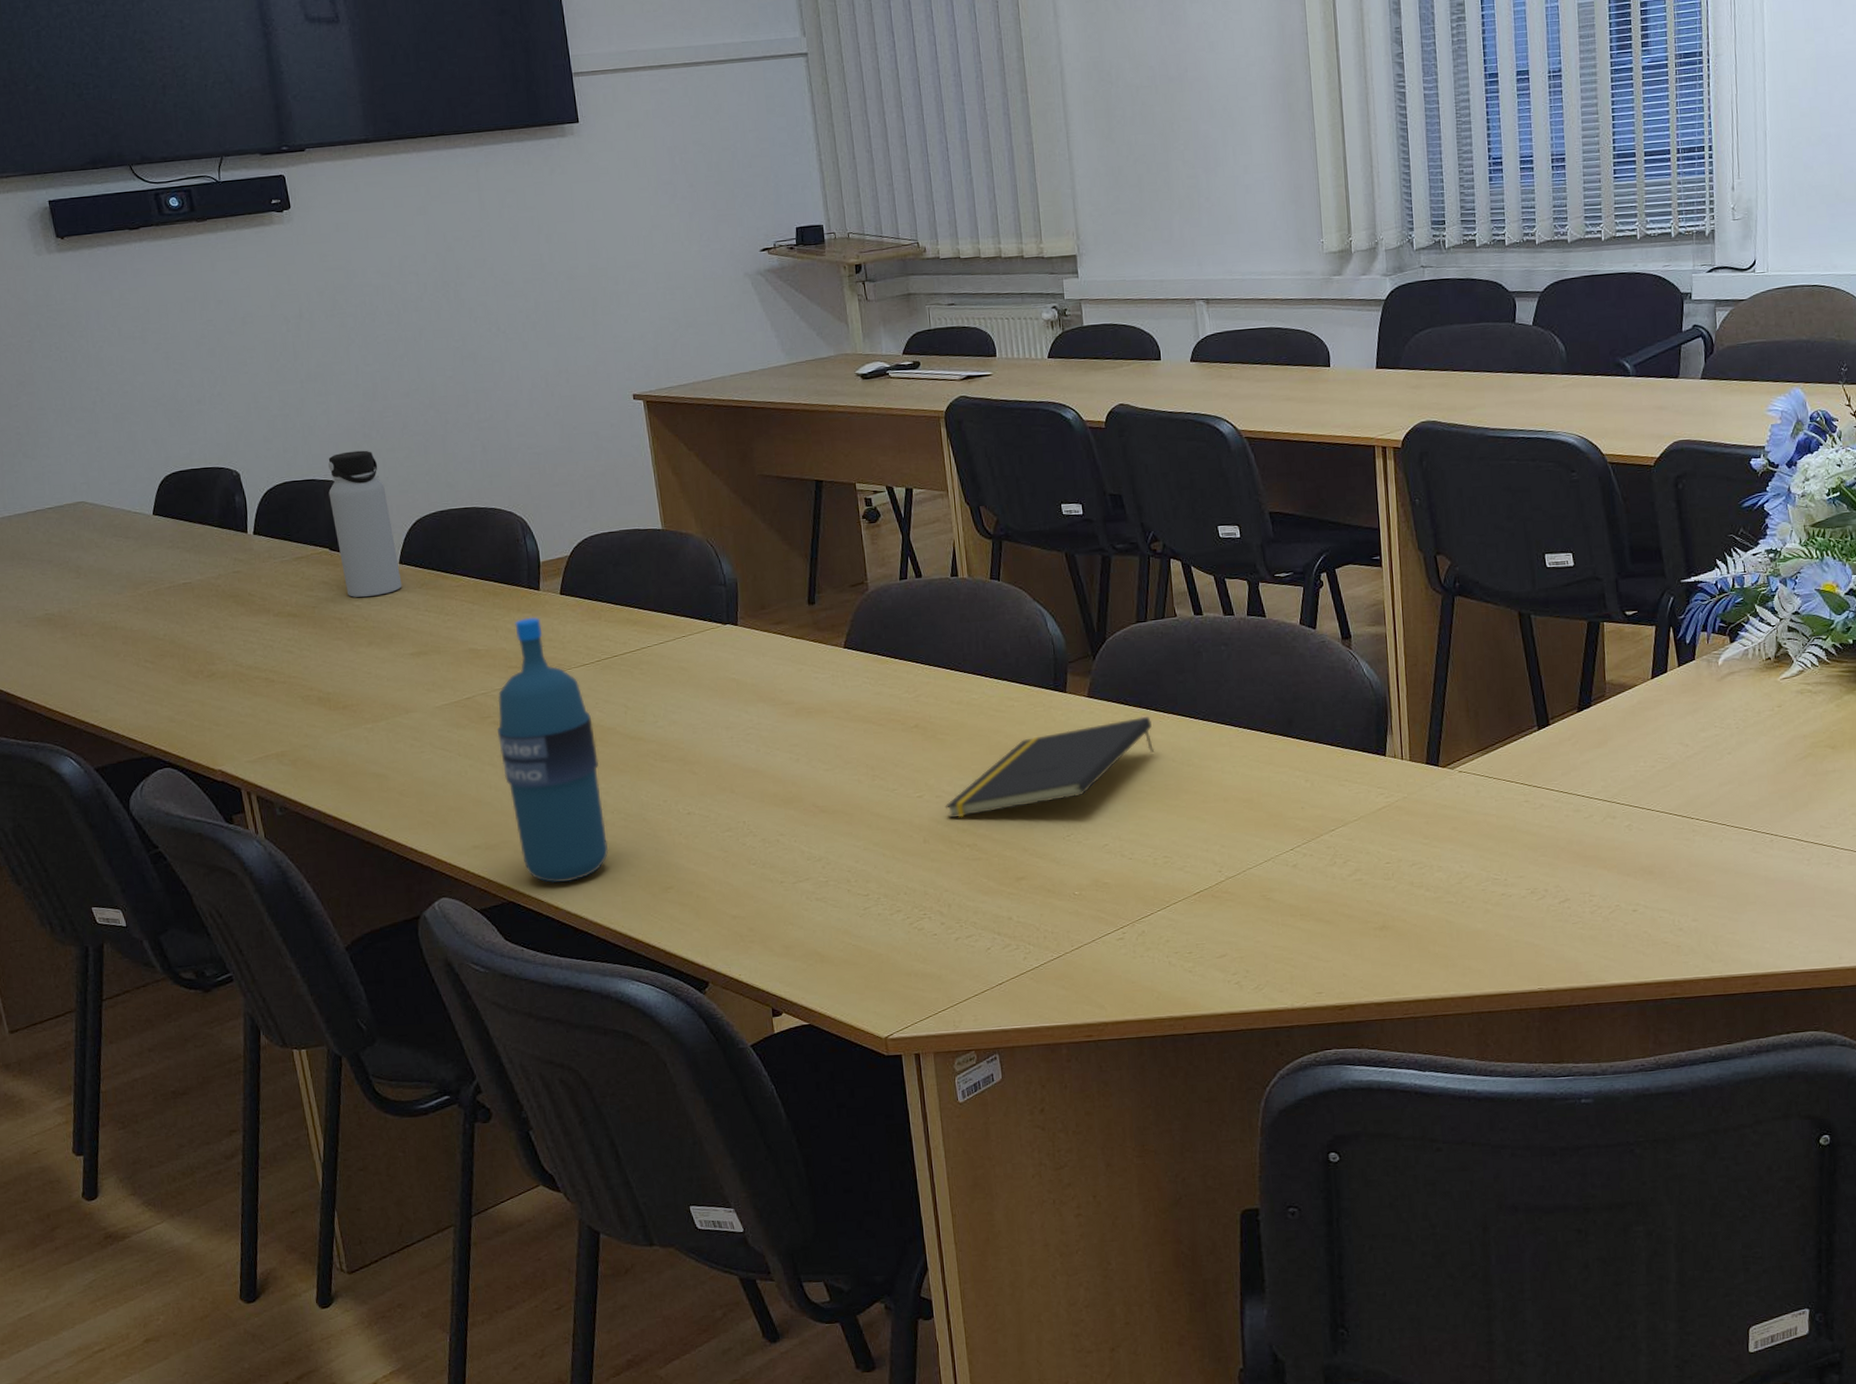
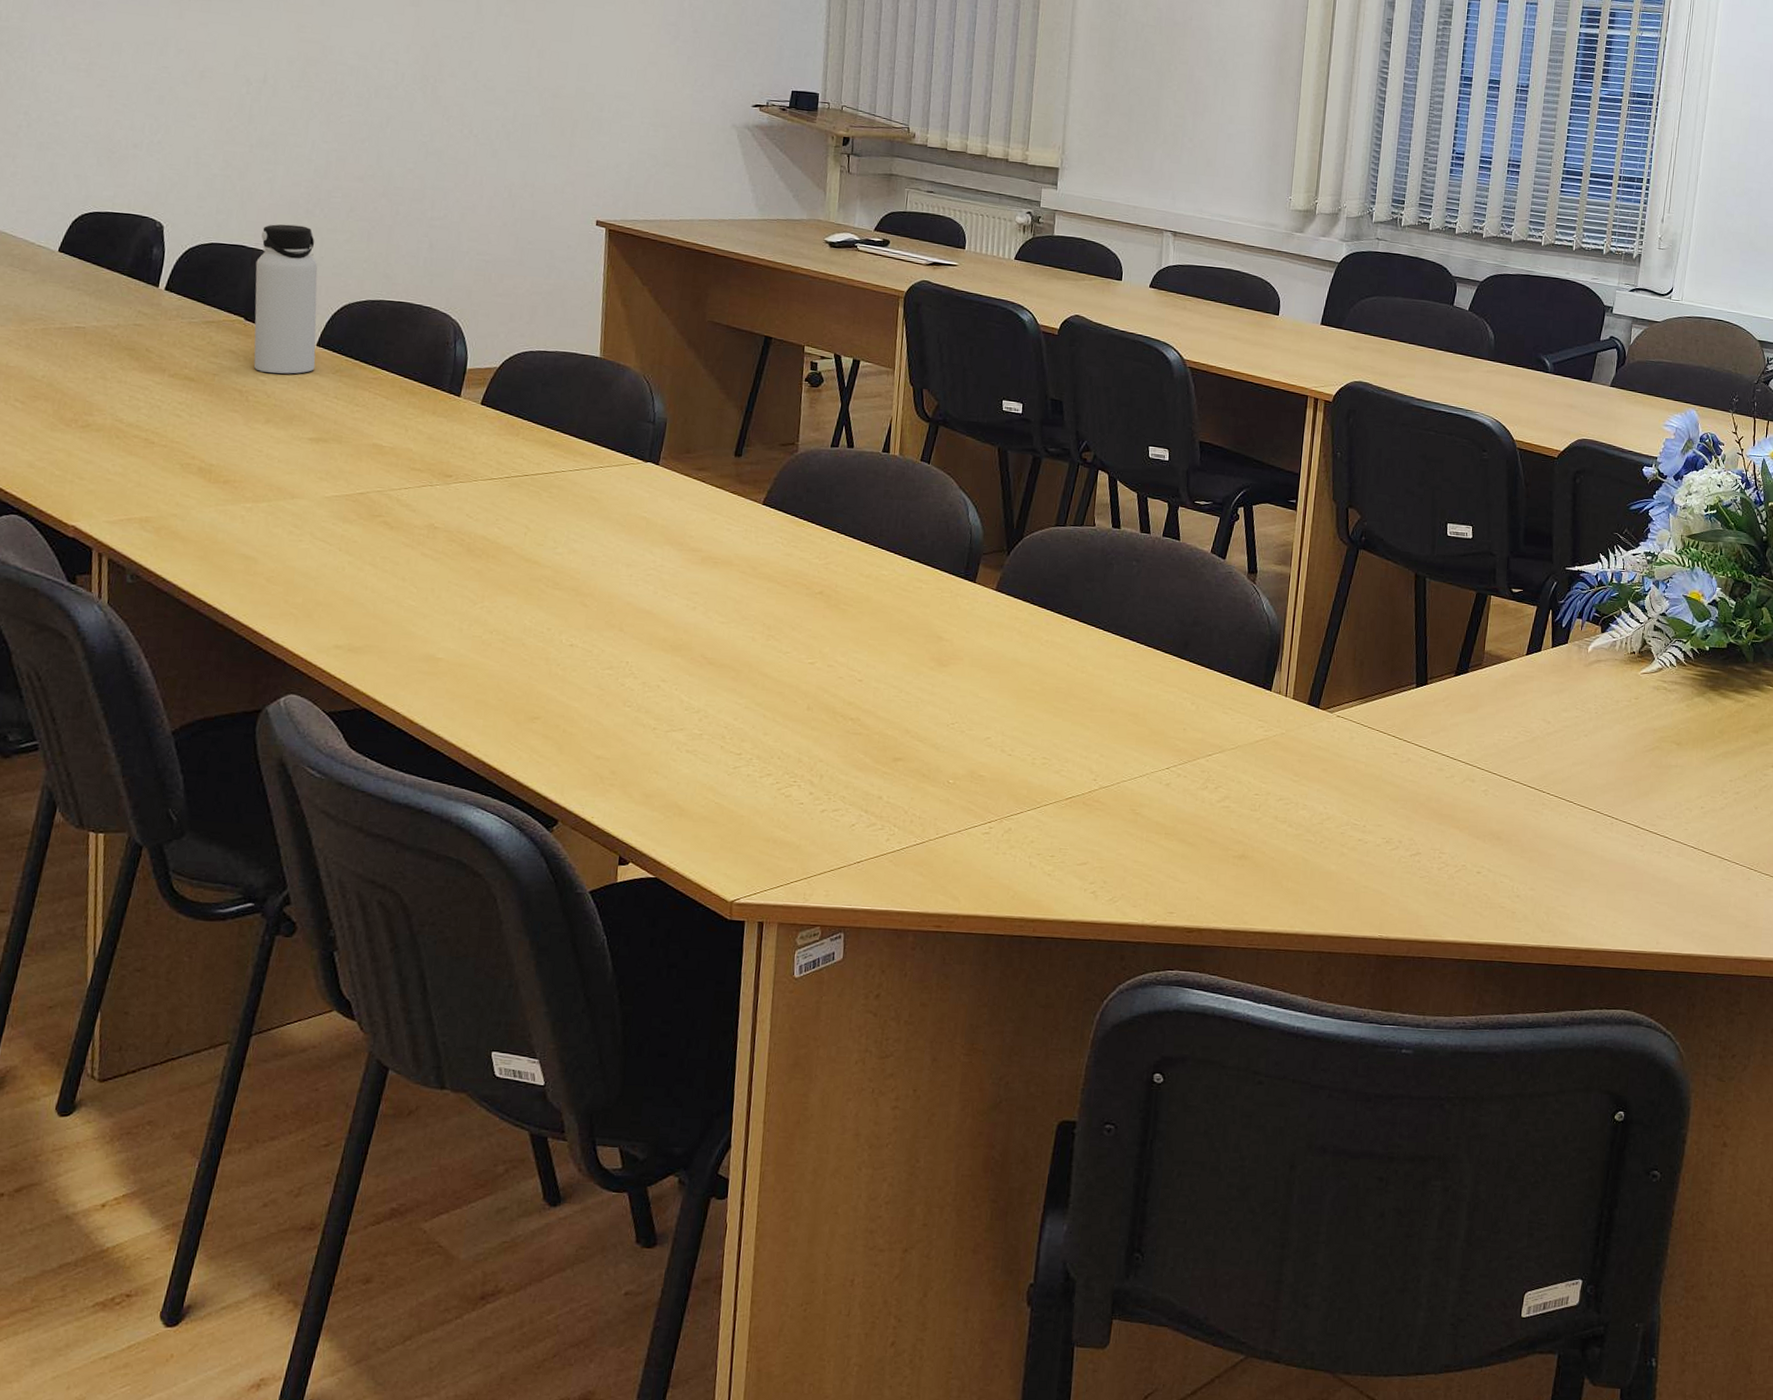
water bottle: present [496,616,609,884] -> none [383,421,489,698]
notepad: present [945,716,1155,819] -> none [835,617,1054,691]

